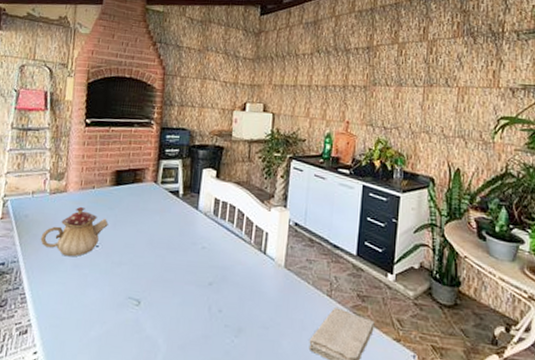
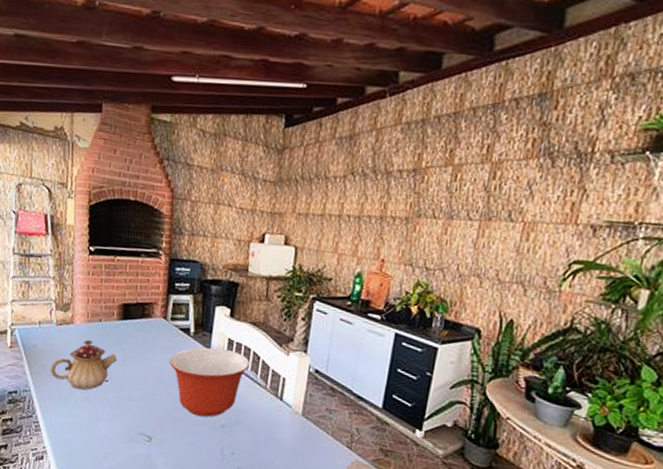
mixing bowl: none [158,207,236,276] -> present [169,347,251,417]

